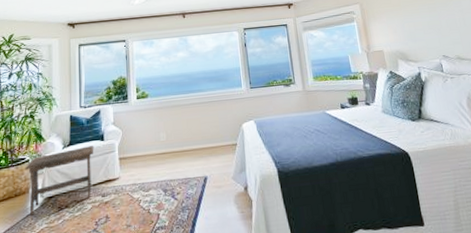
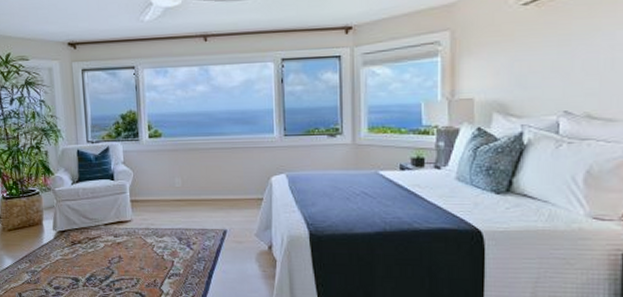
footstool: present [25,146,94,215] -> none [36,184,105,246]

